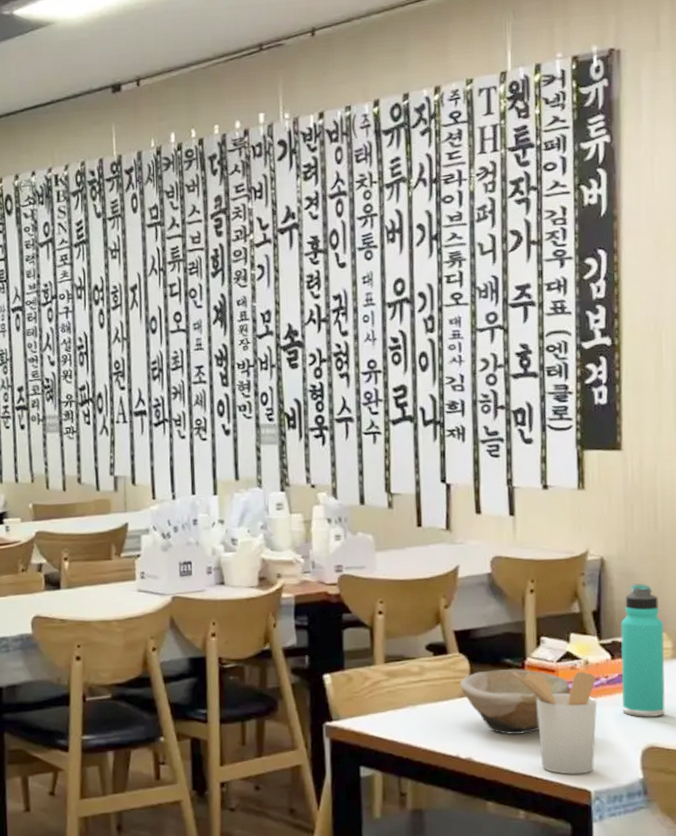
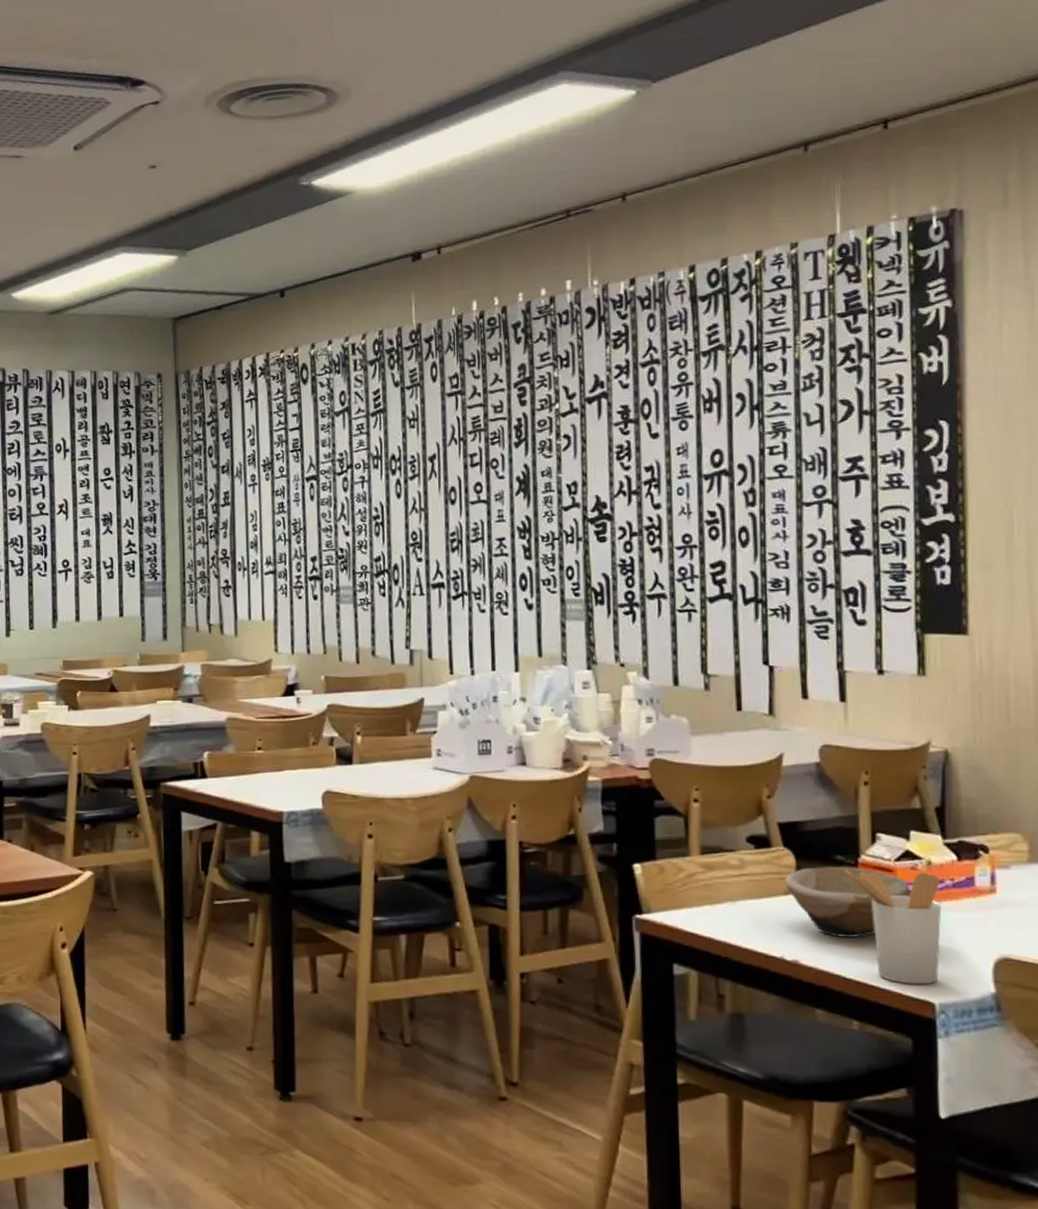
thermos bottle: present [621,583,665,717] -> none [968,779,1021,926]

